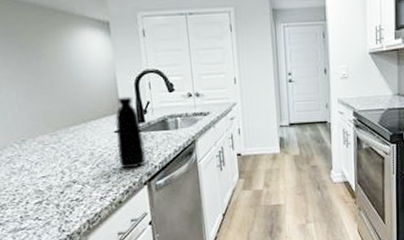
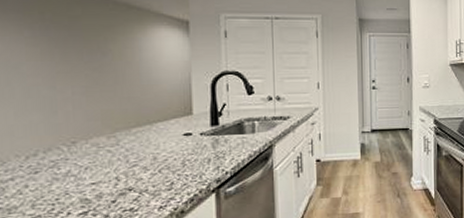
bottle: present [115,96,147,169] -> none [184,98,217,175]

